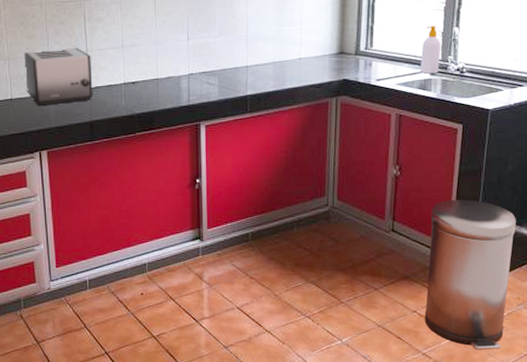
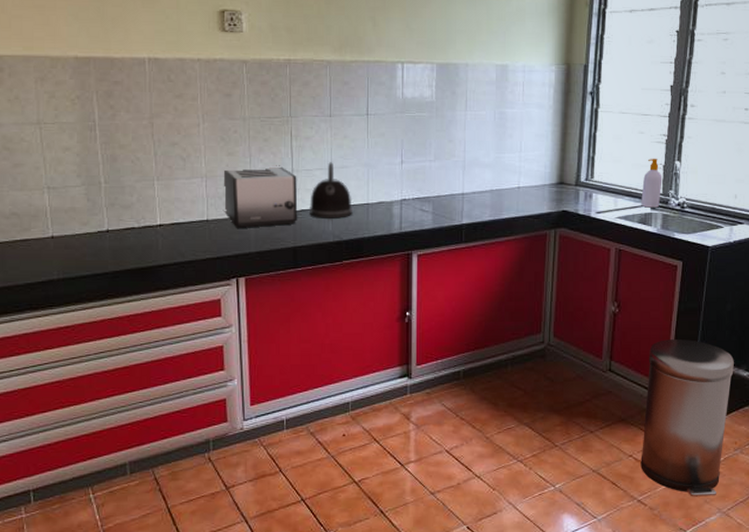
kettle: none [102,41,143,95] -> present [308,162,352,220]

